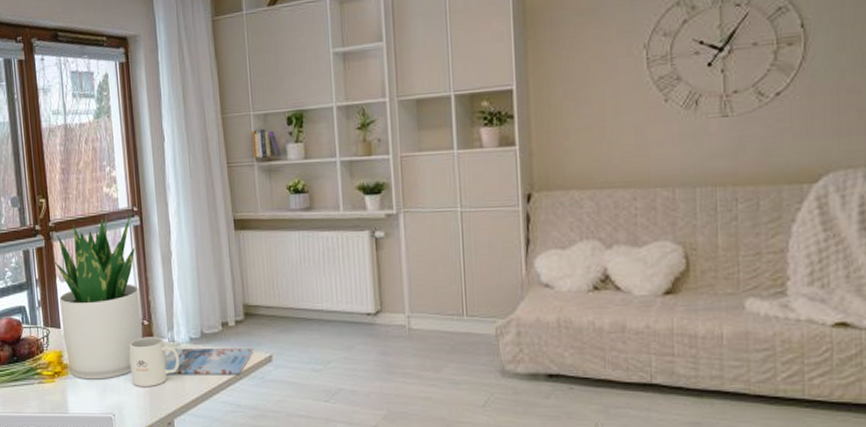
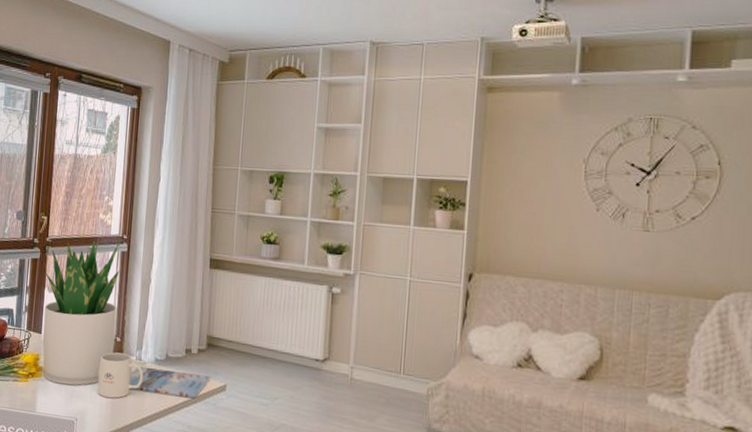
books: present [251,129,281,158] -> none [236,183,260,209]

